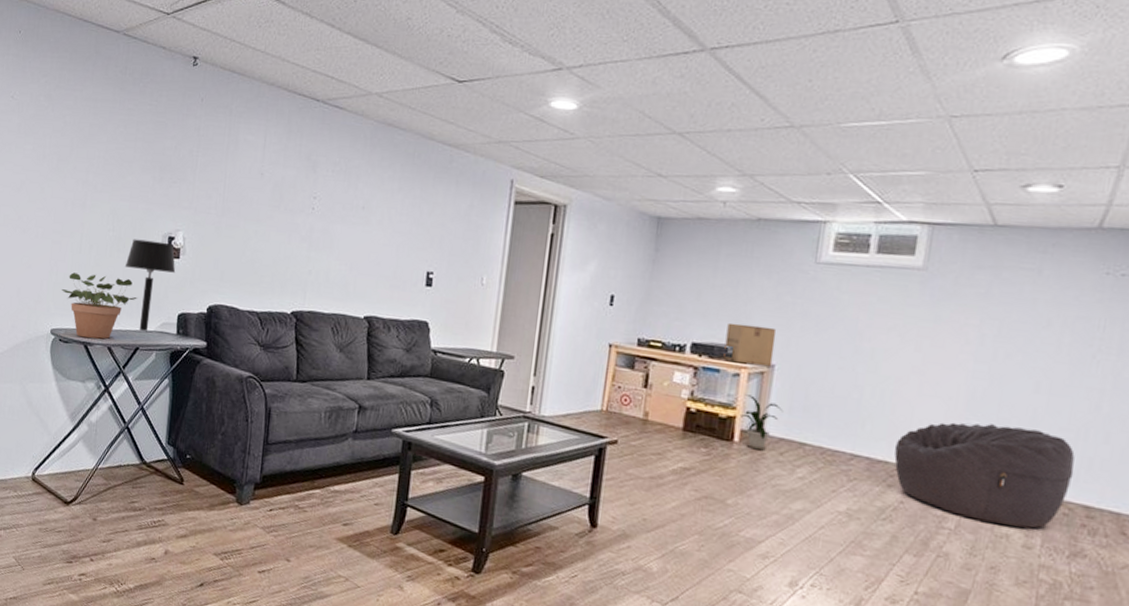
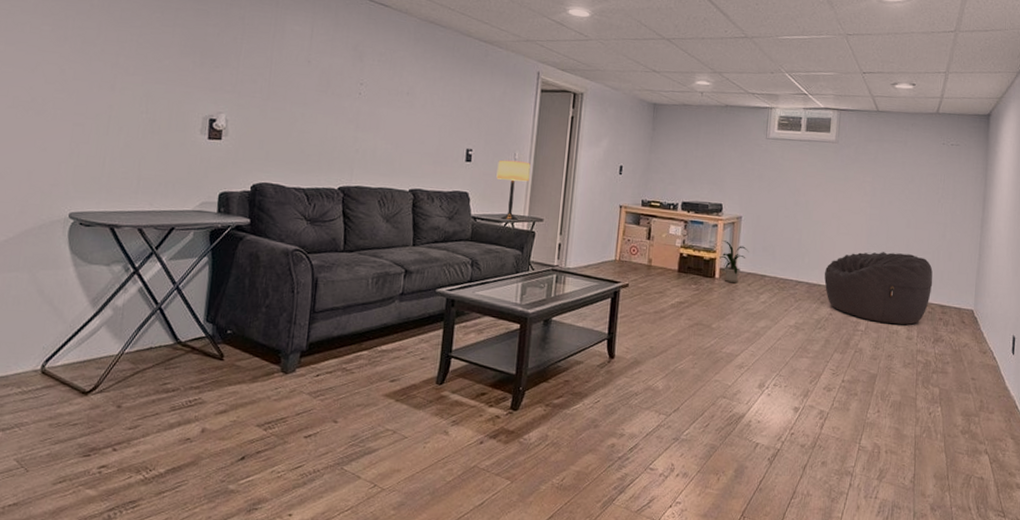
potted plant: present [62,272,138,339] -> none [84,155,174,221]
table lamp: present [124,239,176,332] -> none [159,121,217,212]
table lamp: none [460,285,500,357] -> present [496,159,531,221]
box: present [723,322,777,367] -> none [705,185,742,218]

